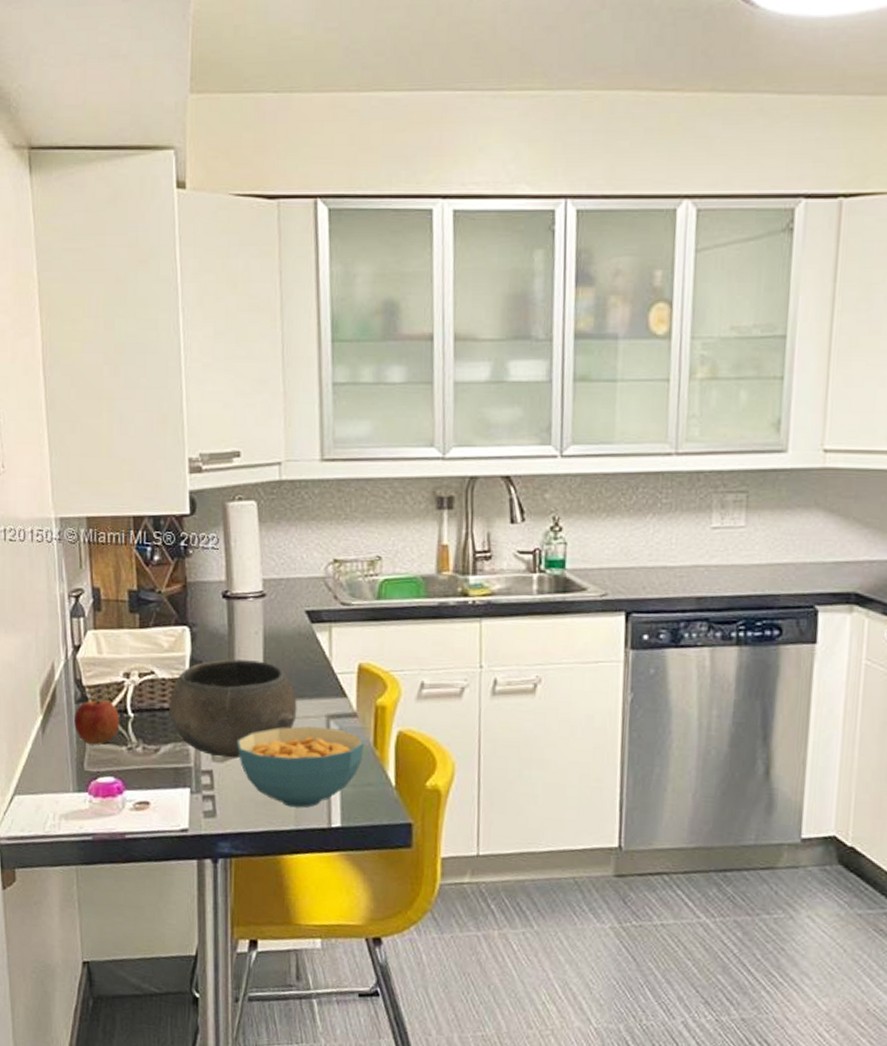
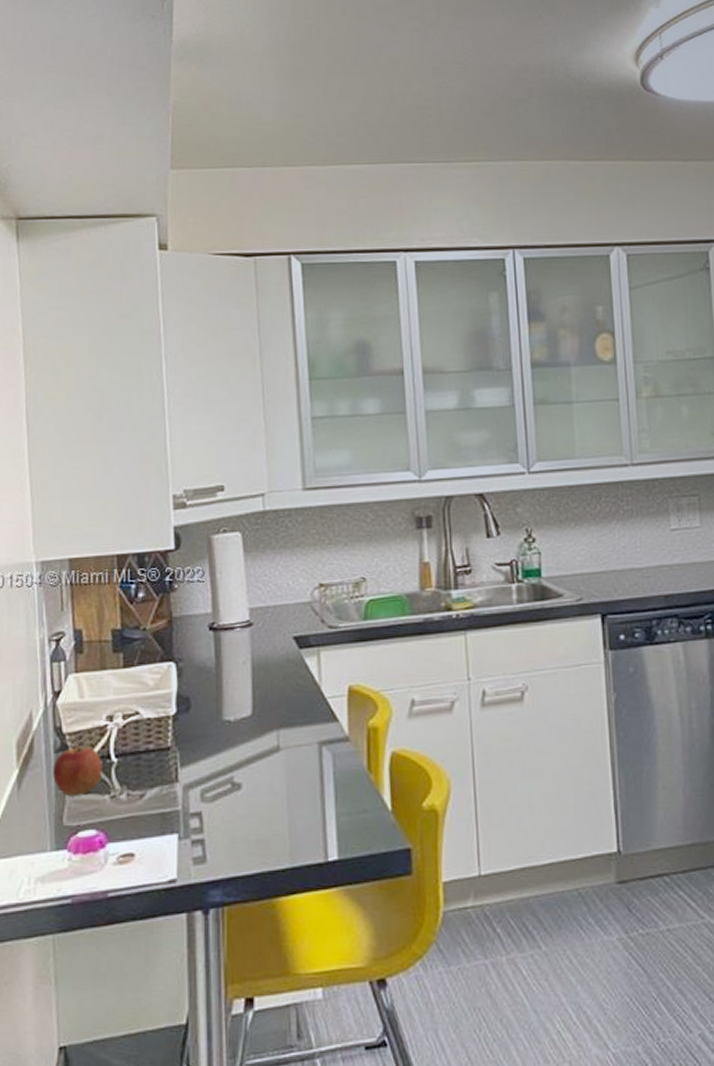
bowl: present [169,659,297,758] -> none [155,691,288,797]
cereal bowl: present [236,726,365,808] -> none [226,755,358,844]

